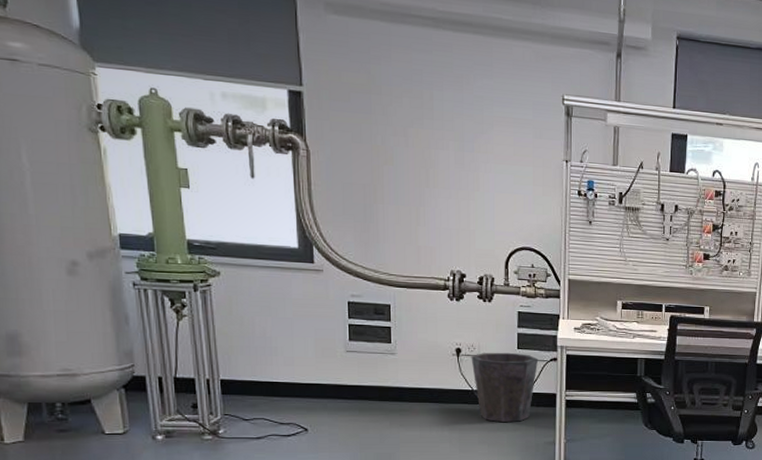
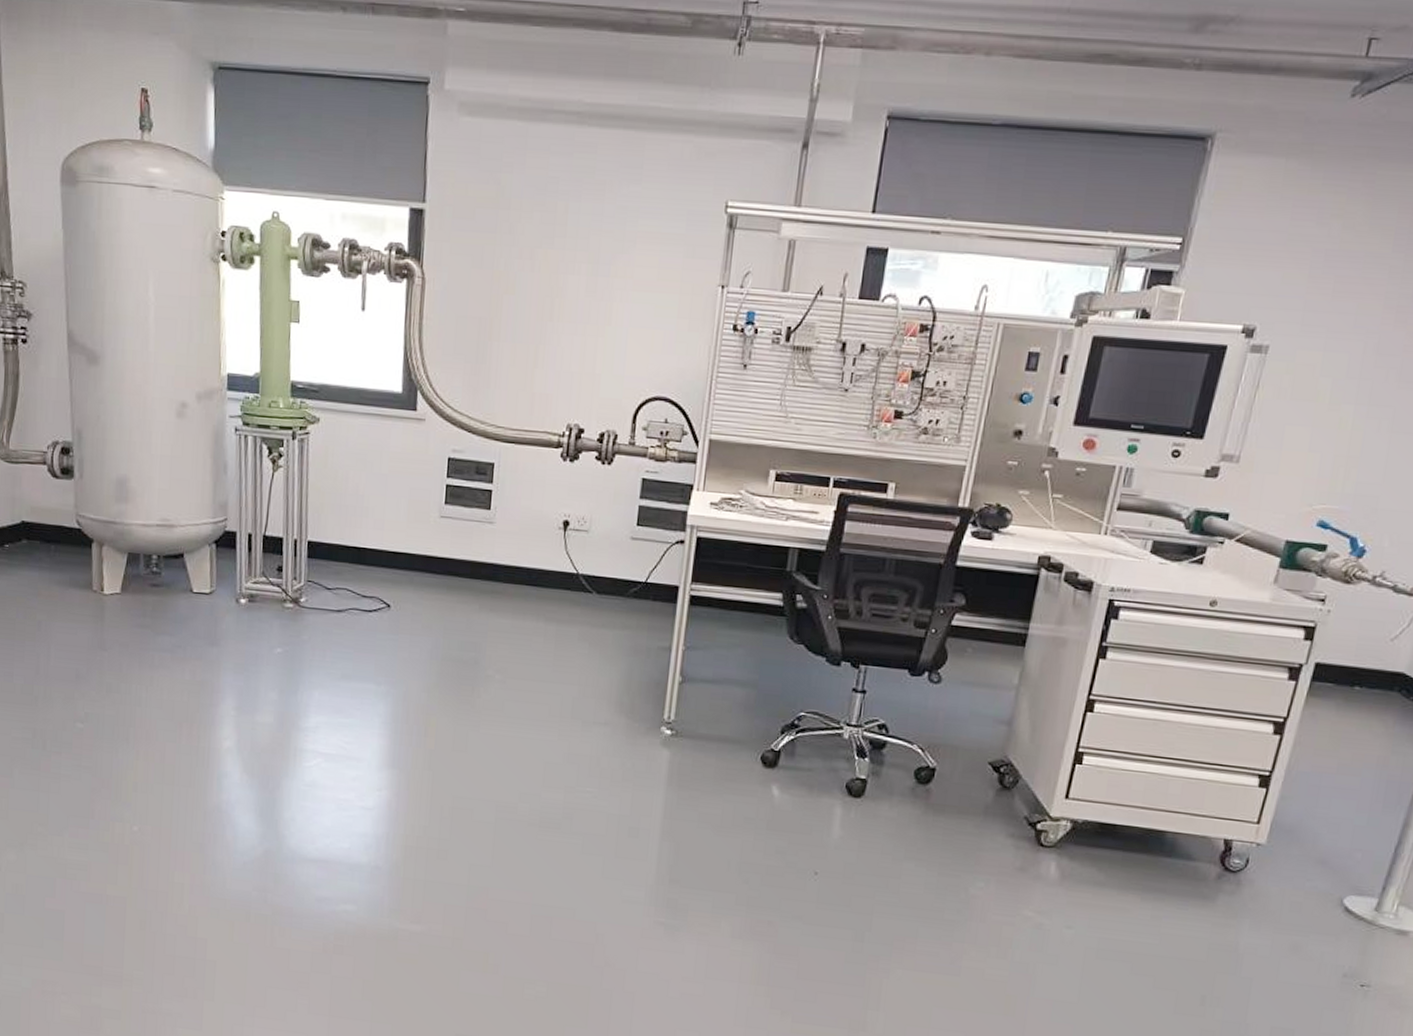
waste bin: present [471,352,539,423] -> none [579,528,662,618]

